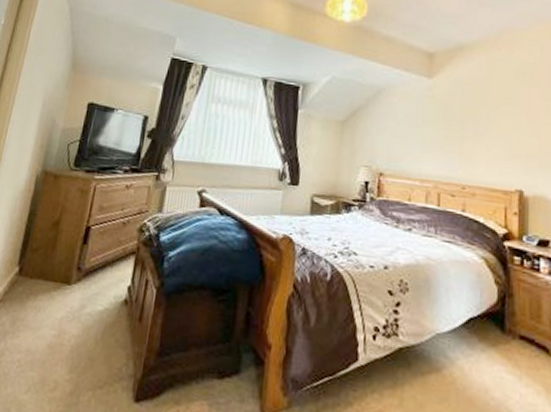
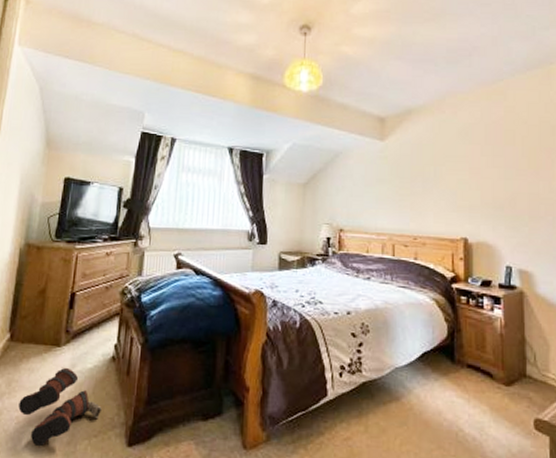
boots: none [21,309,110,394] -> present [18,368,102,446]

